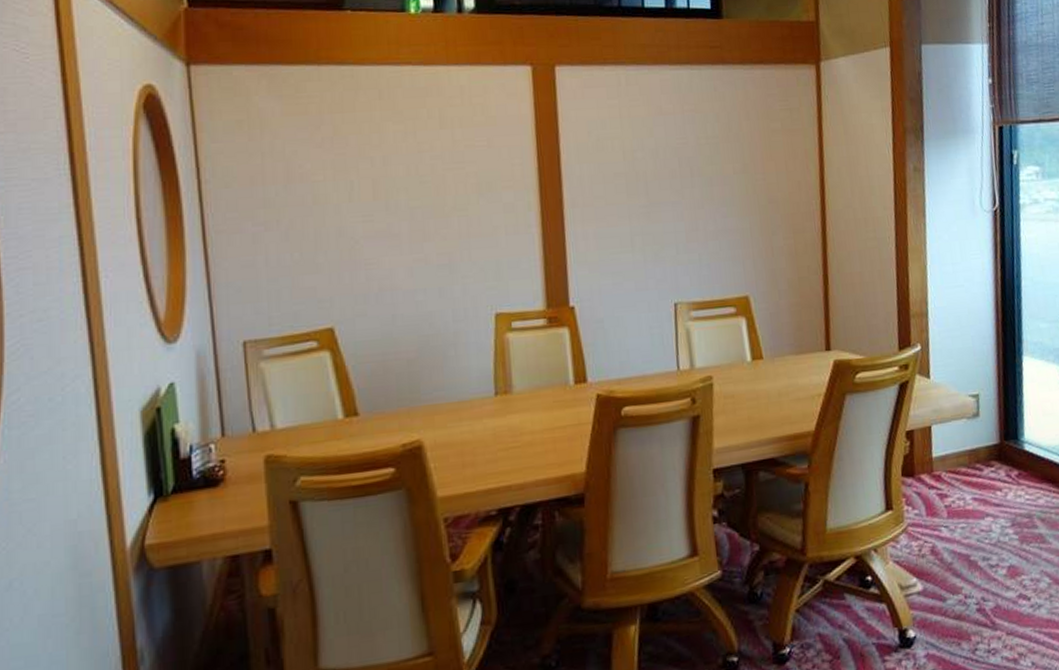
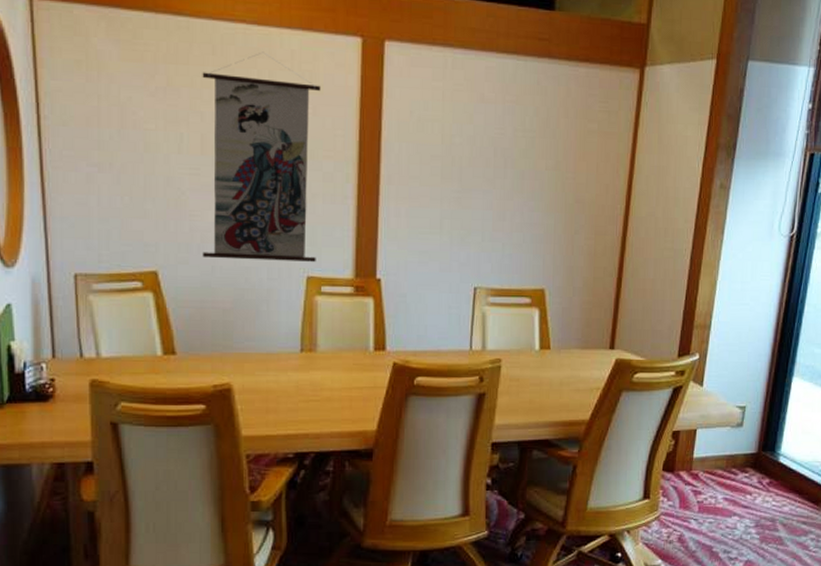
wall scroll: none [370,90,504,307] -> present [202,52,321,262]

